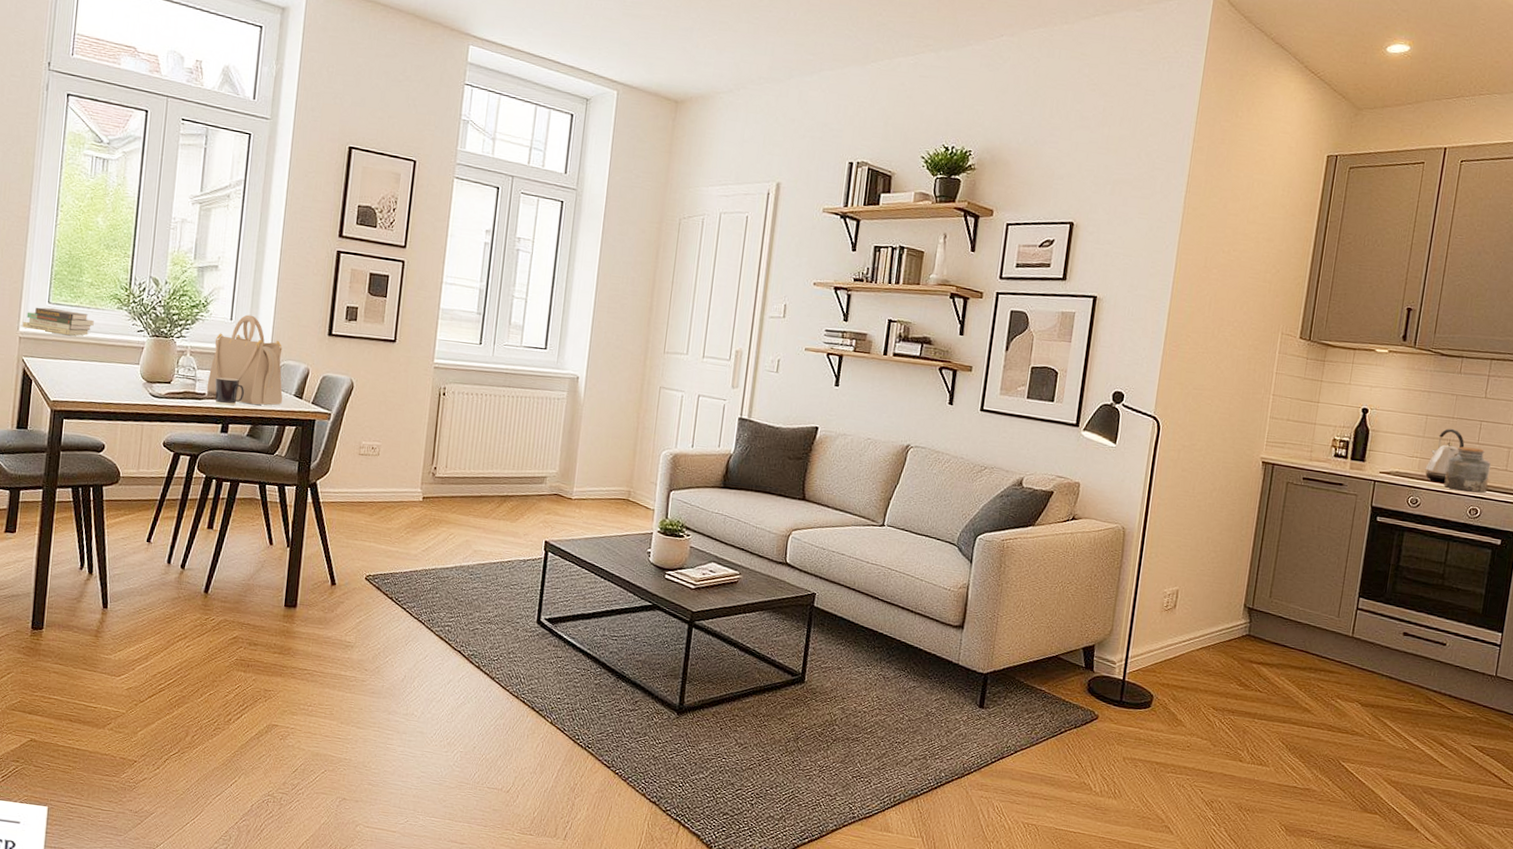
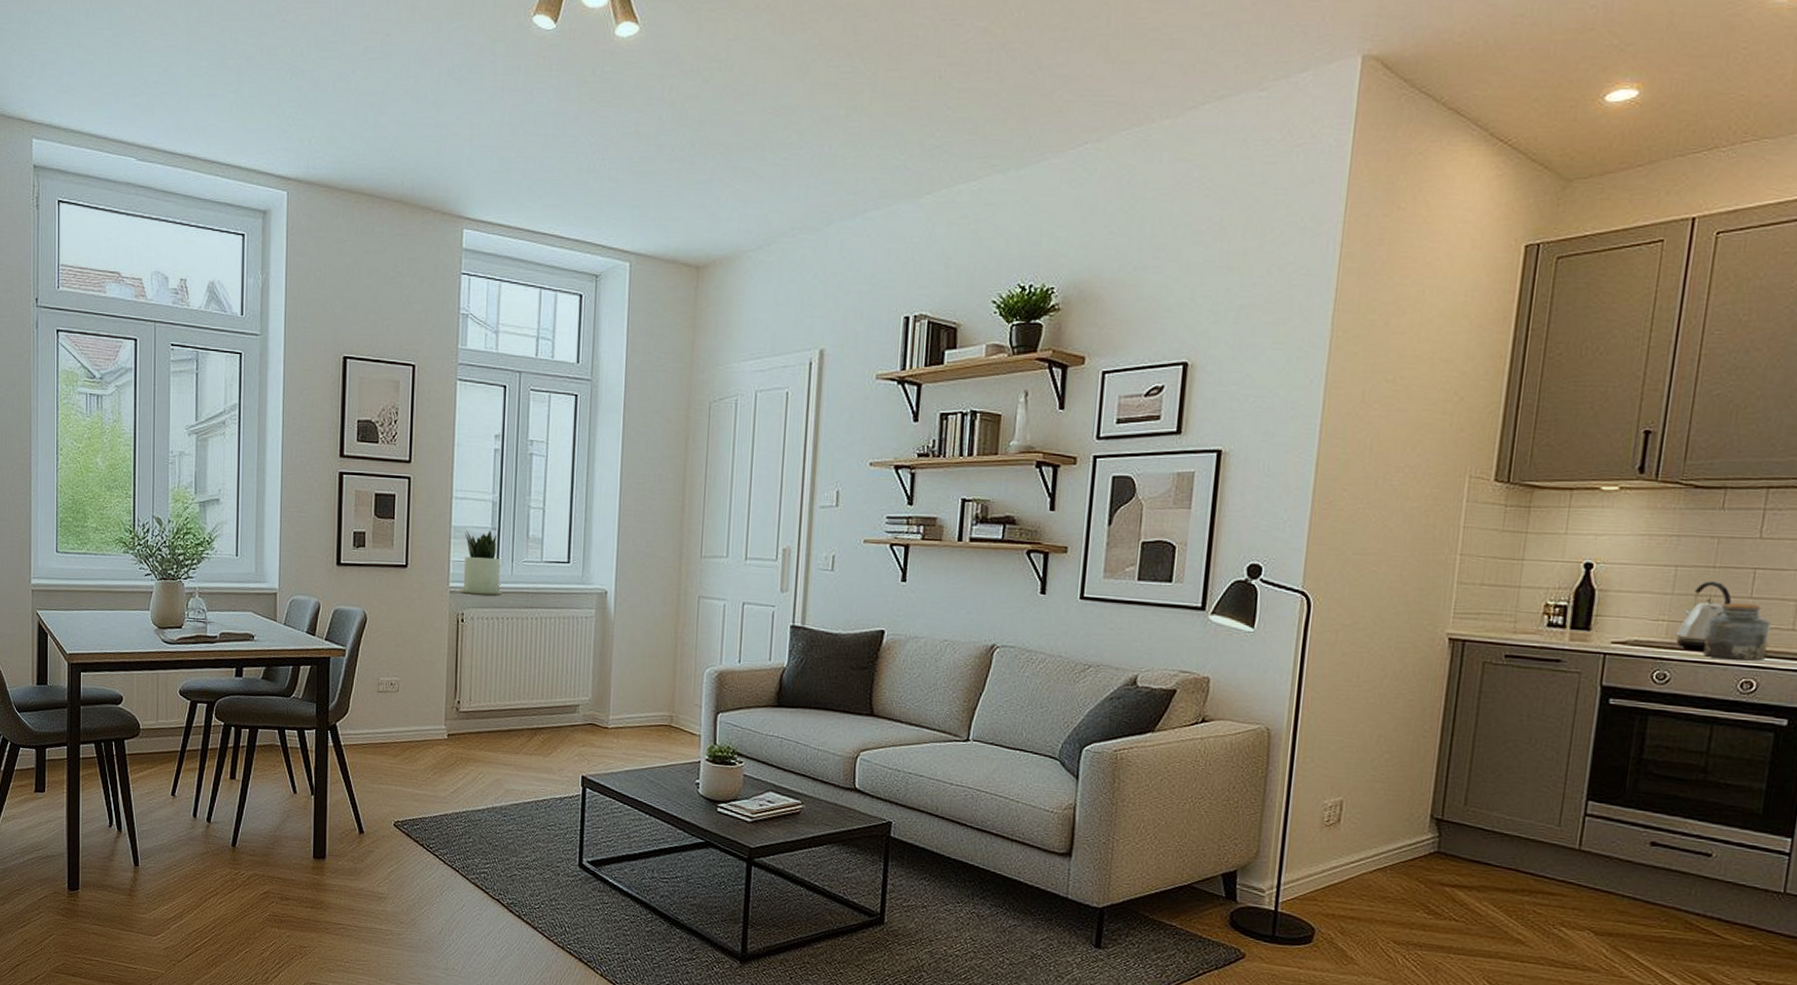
books: present [22,307,94,336] -> none [33,557,102,585]
handbag: present [206,314,283,406] -> none [218,549,296,645]
mug: present [215,377,245,406] -> none [226,618,257,648]
planter: none [443,313,484,374] -> present [460,530,503,596]

